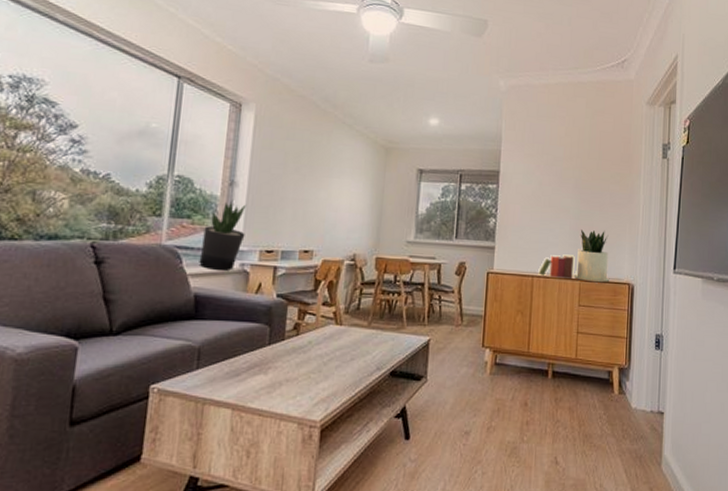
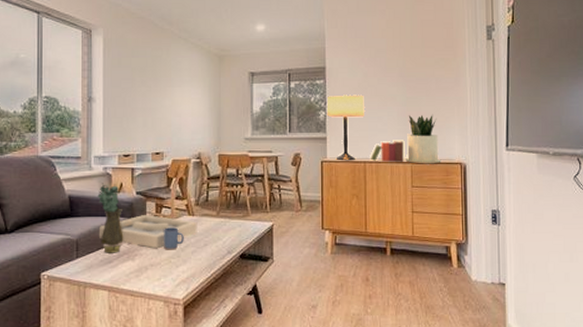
planter: present [199,199,247,270] -> none [70,113,105,174]
decorative tray: none [226,321,345,362] -> present [98,215,198,249]
vase: none [228,281,258,365] -> present [97,183,124,253]
mug: none [303,337,328,364] -> present [163,227,184,250]
table lamp: none [497,202,537,274] -> present [326,95,364,161]

